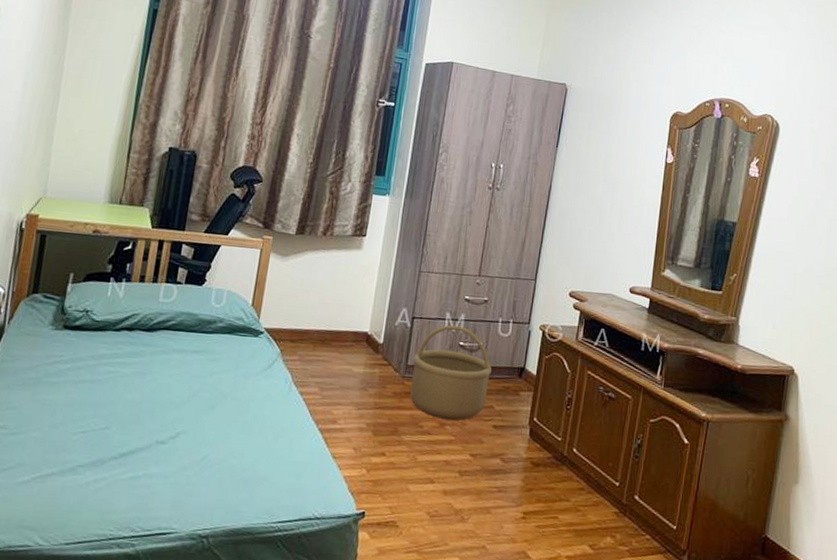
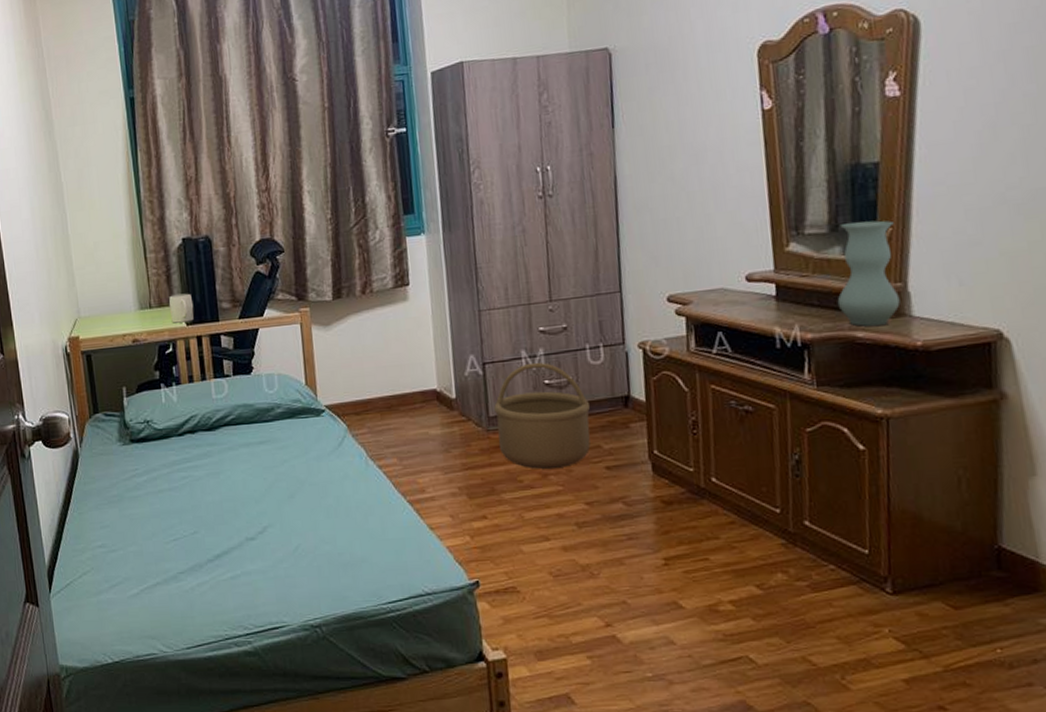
mug: none [138,196,165,225] -> present [169,293,194,323]
vase: none [690,263,738,348] -> present [837,220,900,327]

